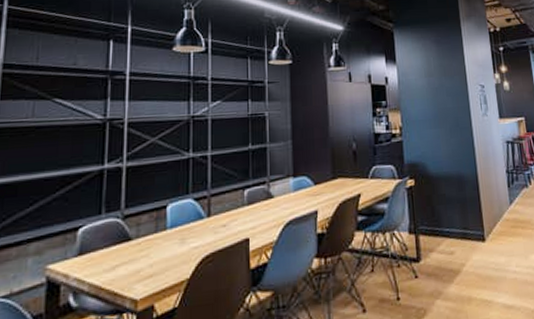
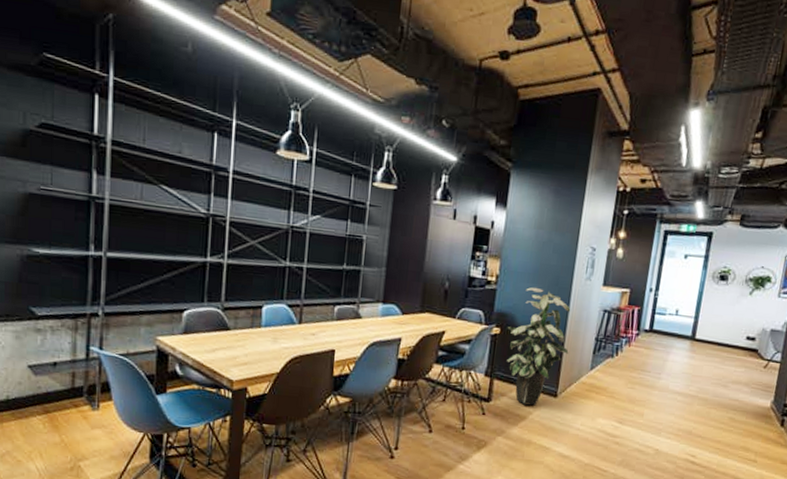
indoor plant: none [421,131,485,257] -> present [507,287,571,406]

